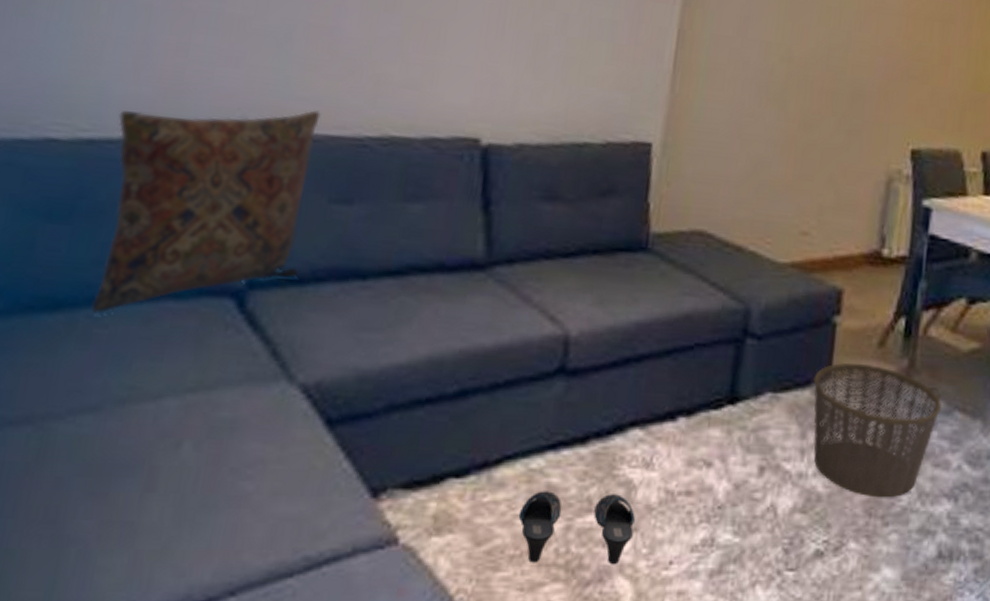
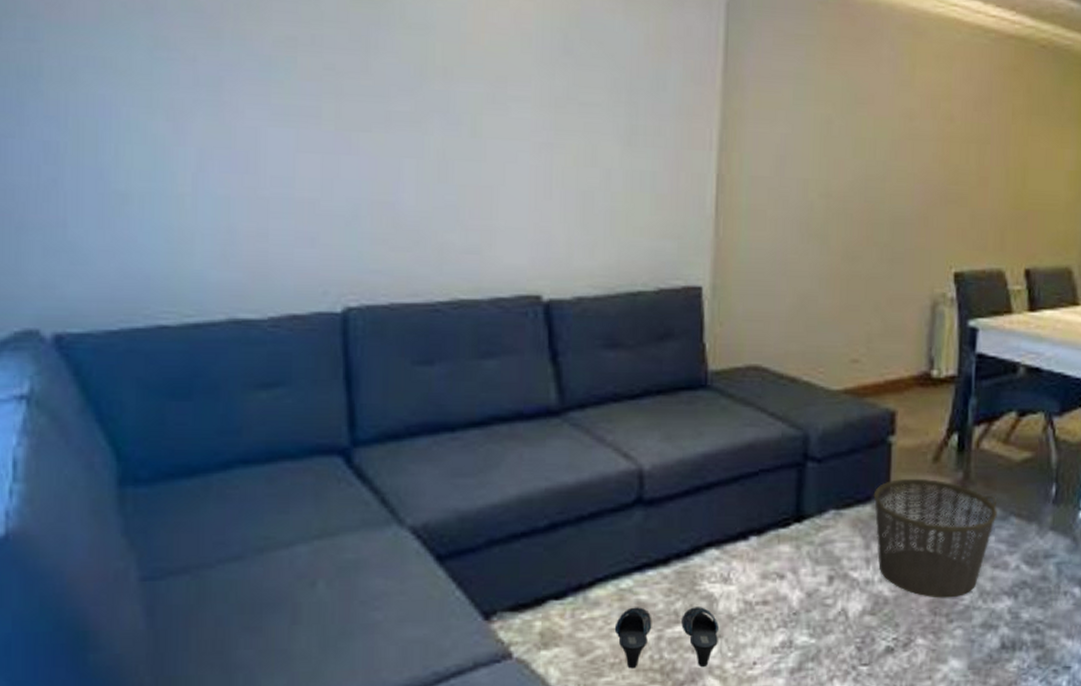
pillow: present [91,110,321,314] -> none [216,281,394,476]

